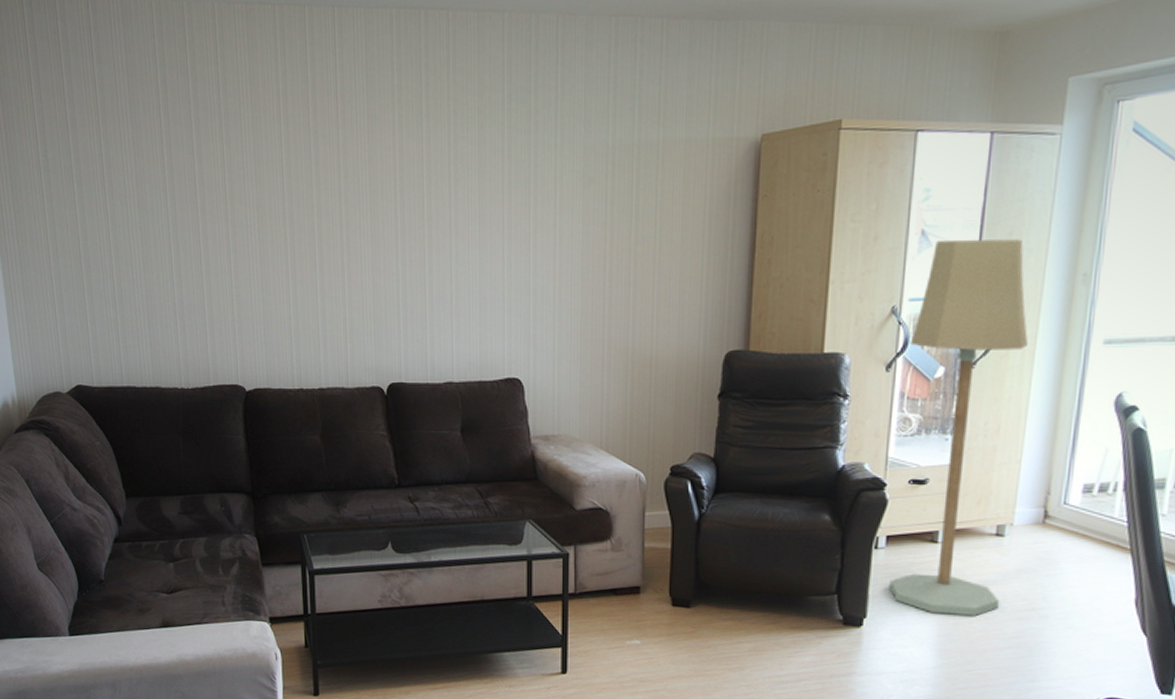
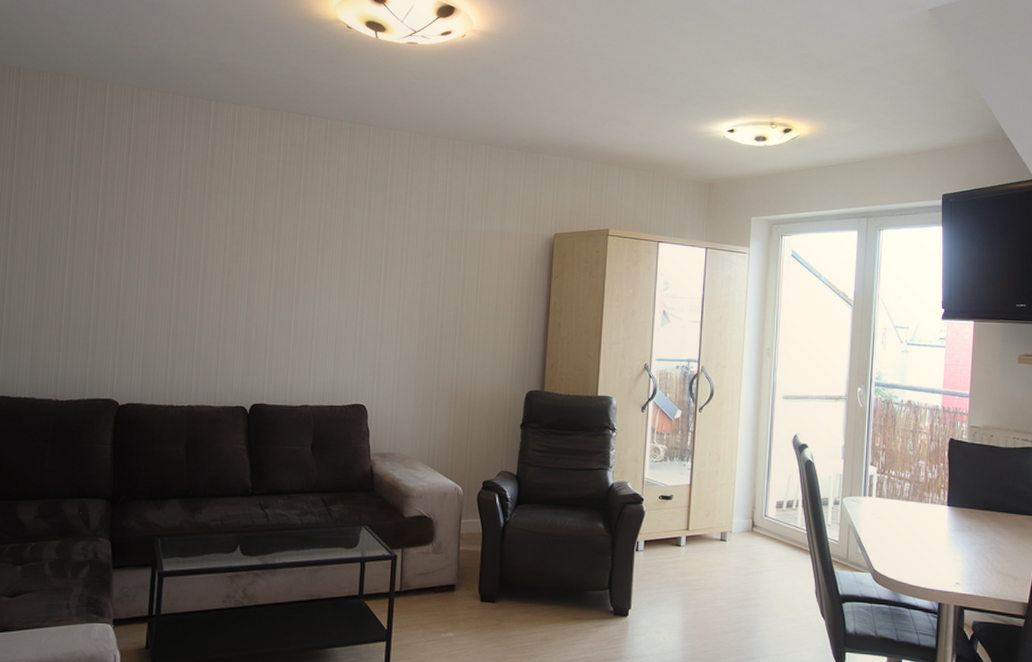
floor lamp: present [889,239,1029,616] -> none [647,318,736,605]

